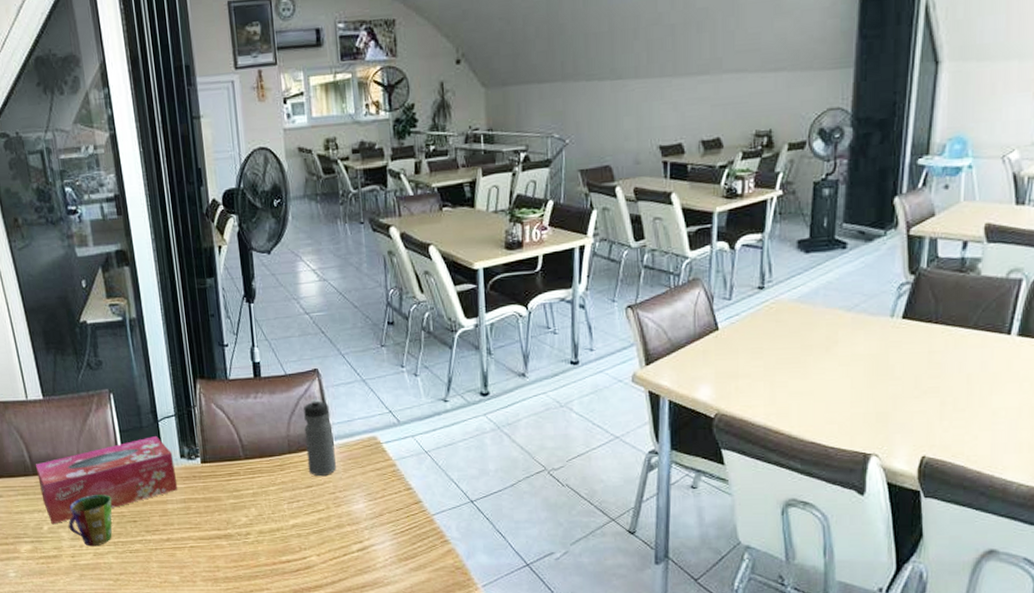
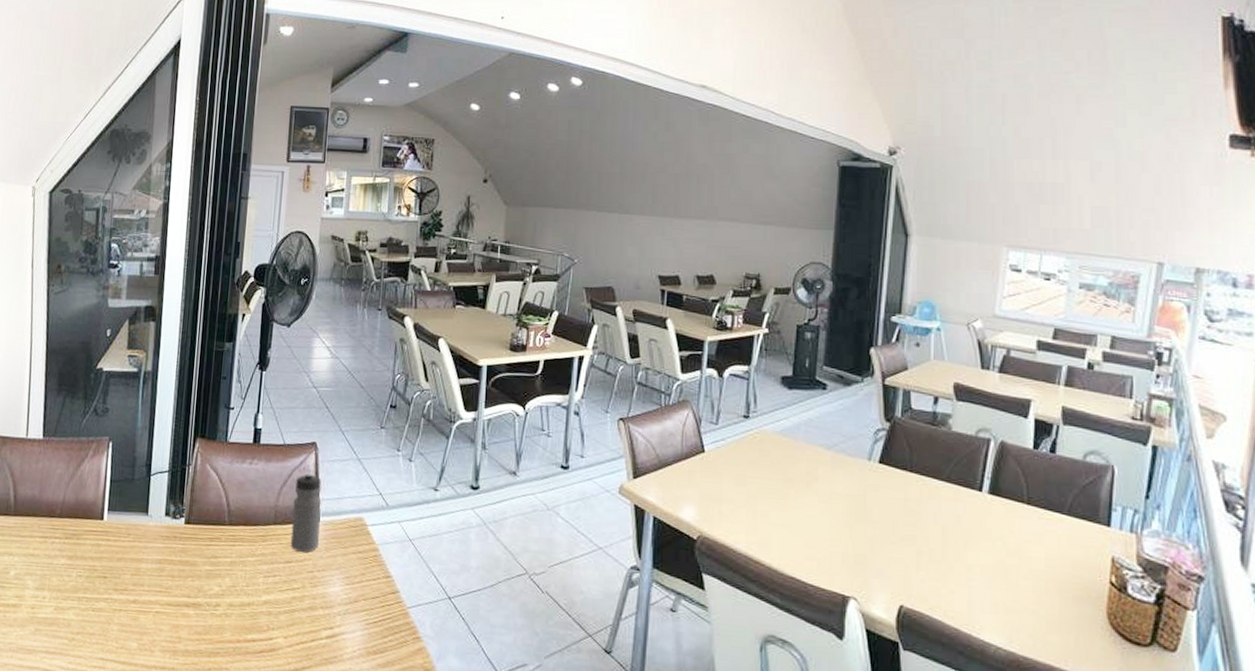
tissue box: present [35,436,178,525] -> none [16,490,158,571]
cup: present [68,494,112,547] -> none [36,543,87,600]

